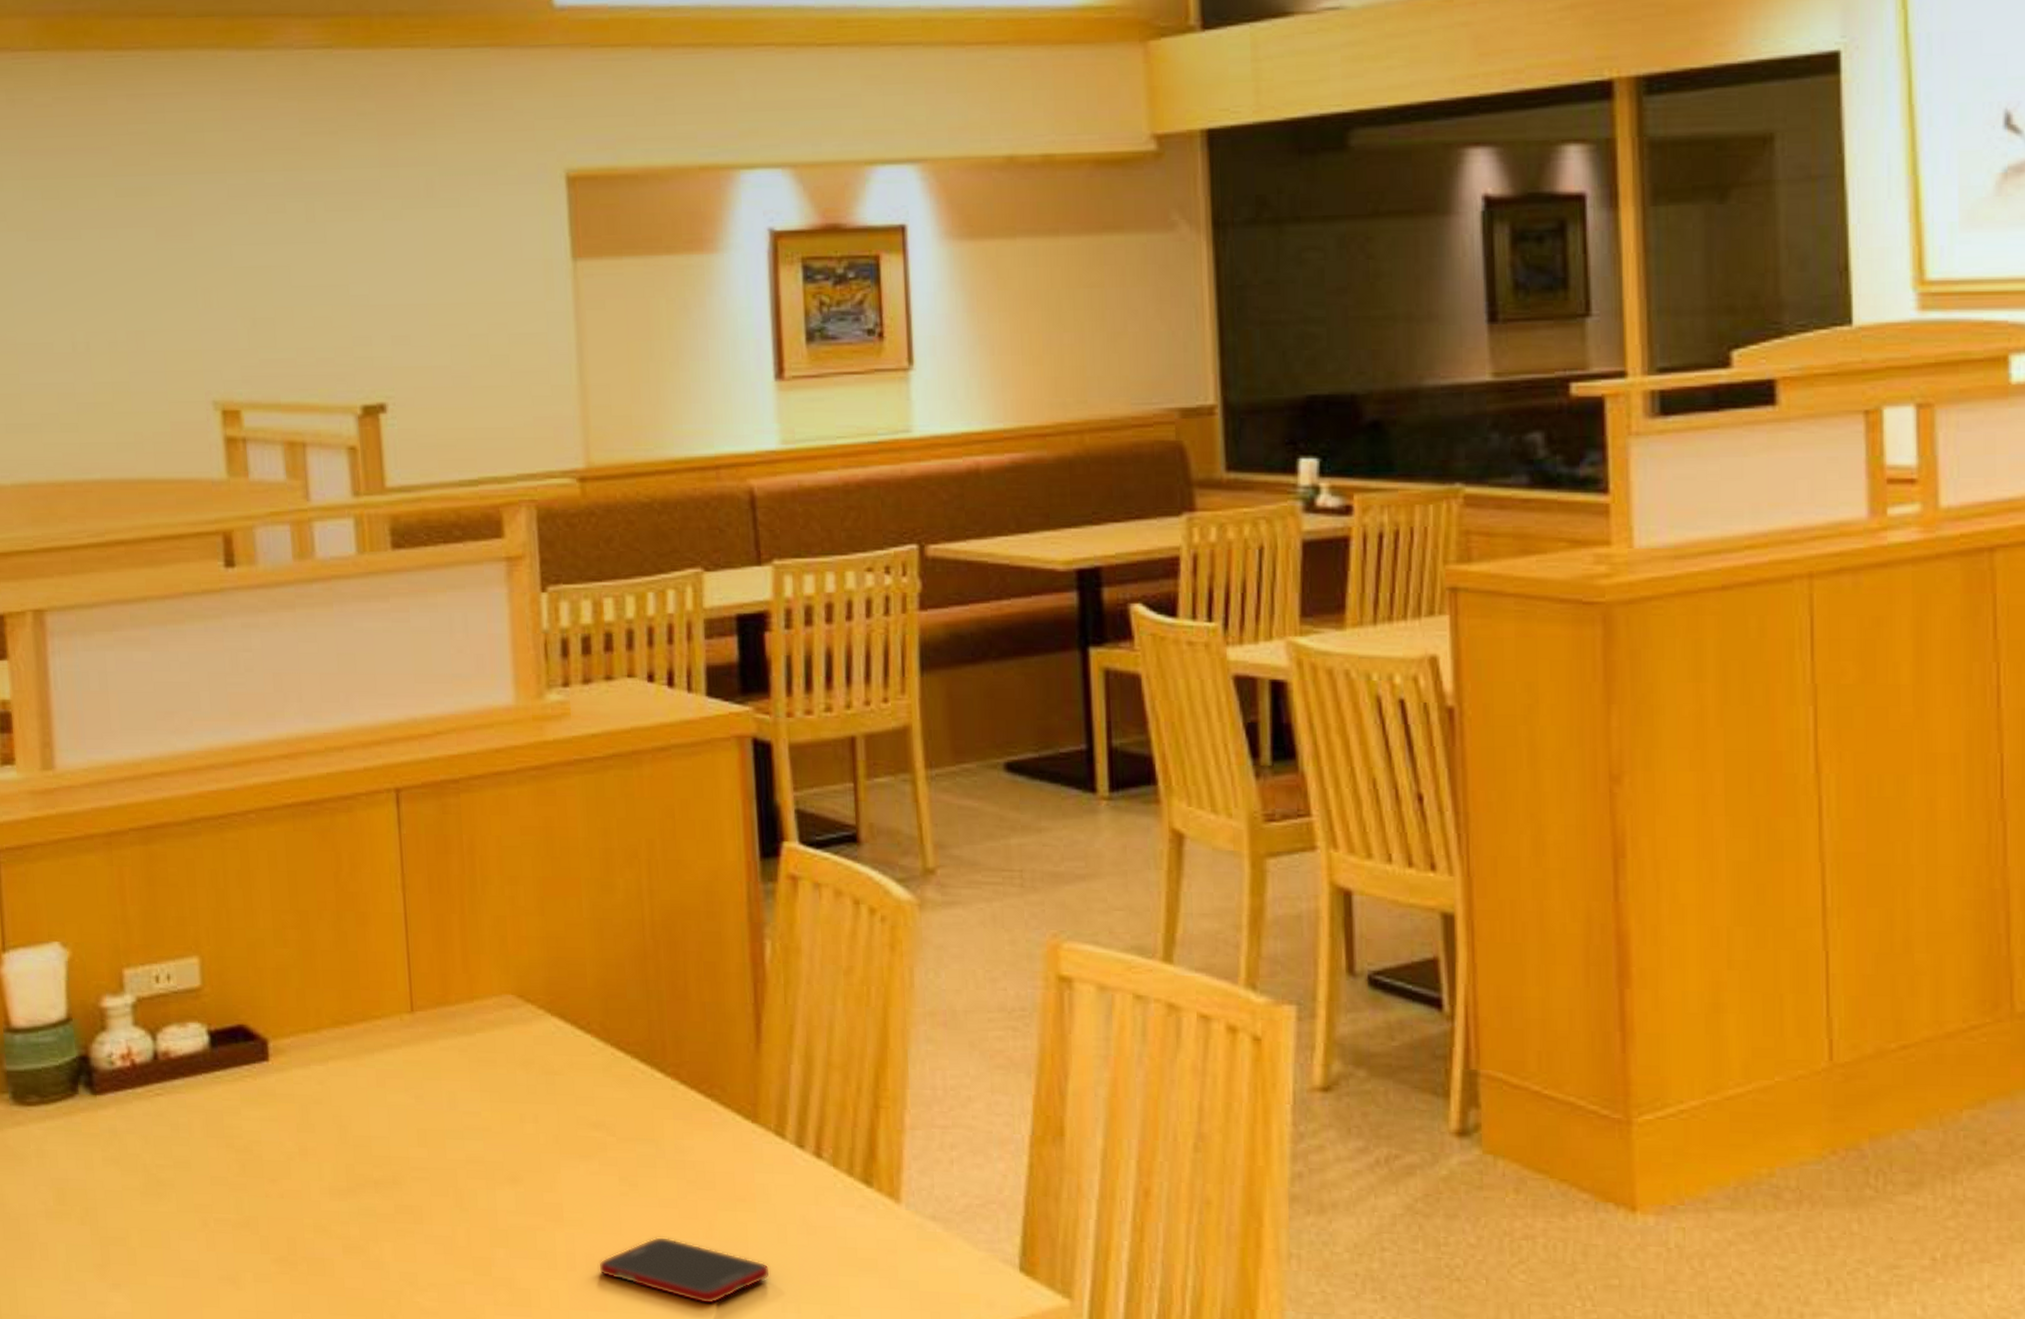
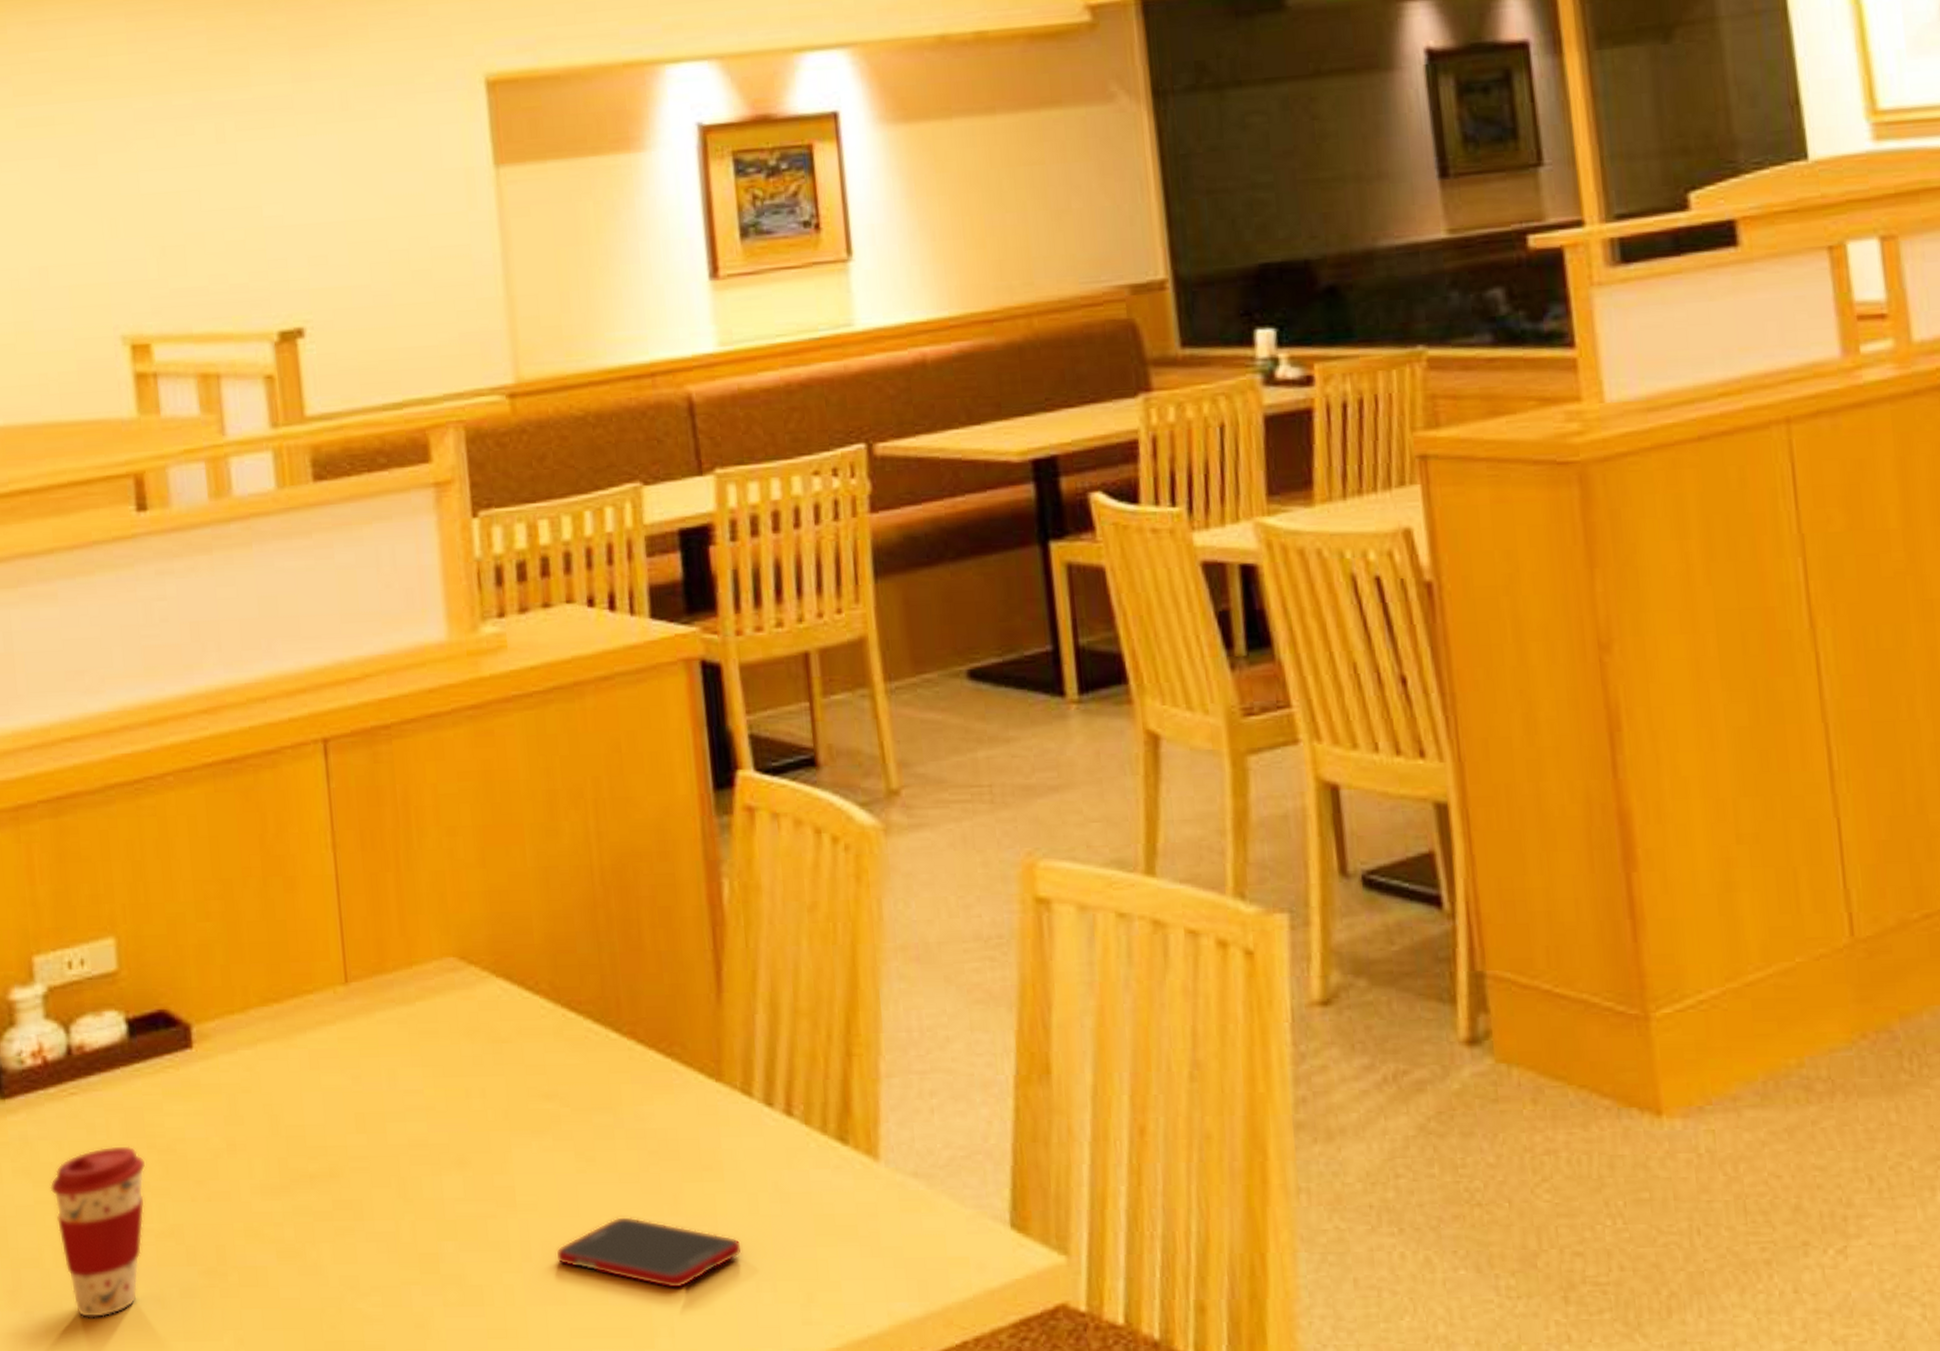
coffee cup: none [136,1143,224,1294] -> present [49,1146,145,1318]

